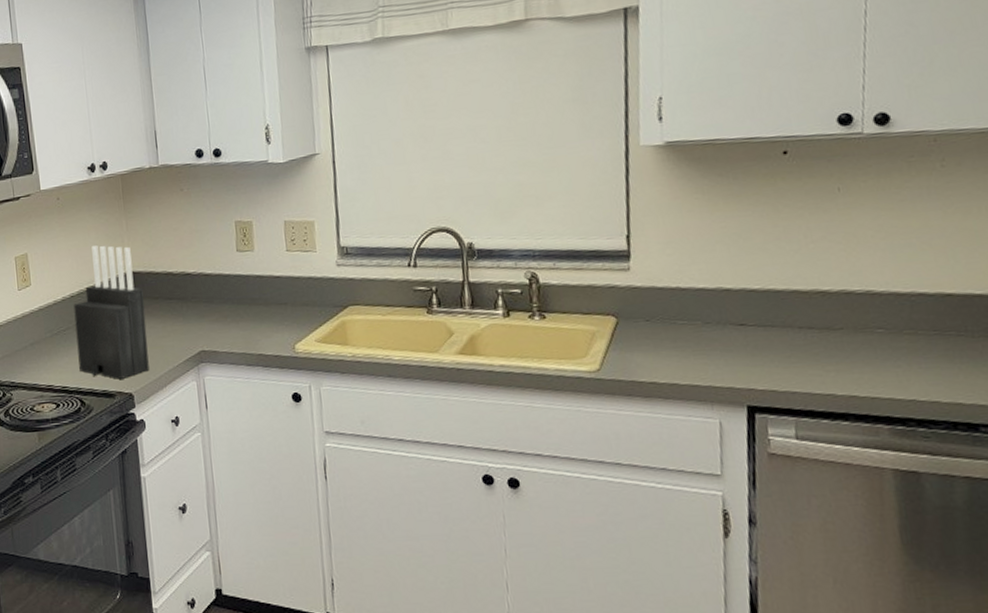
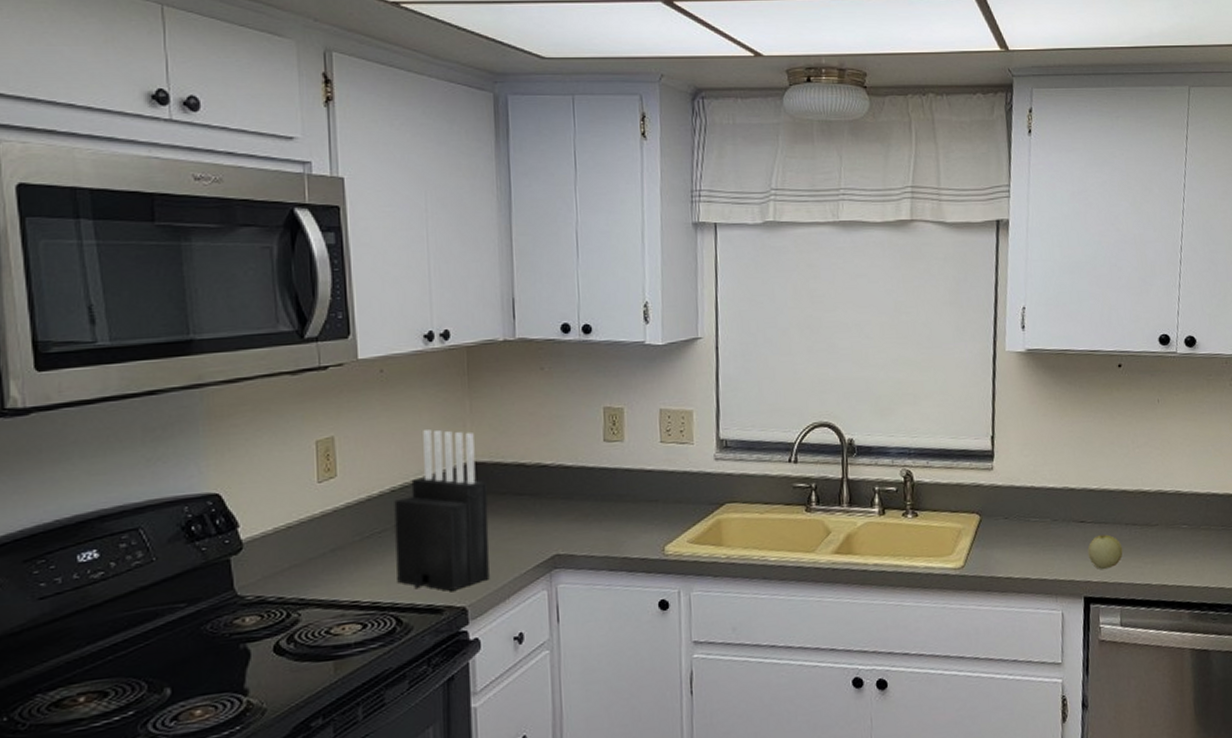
apple: none [750,339,797,377] -> present [1088,534,1123,570]

